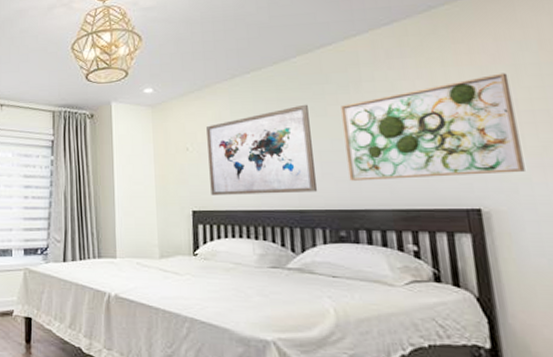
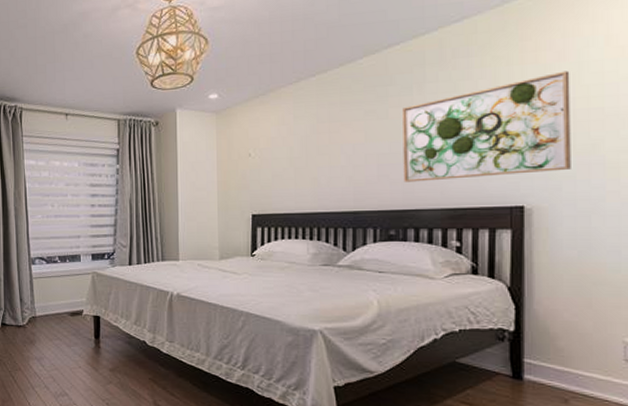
wall art: present [206,104,318,196] -> none [269,107,373,200]

